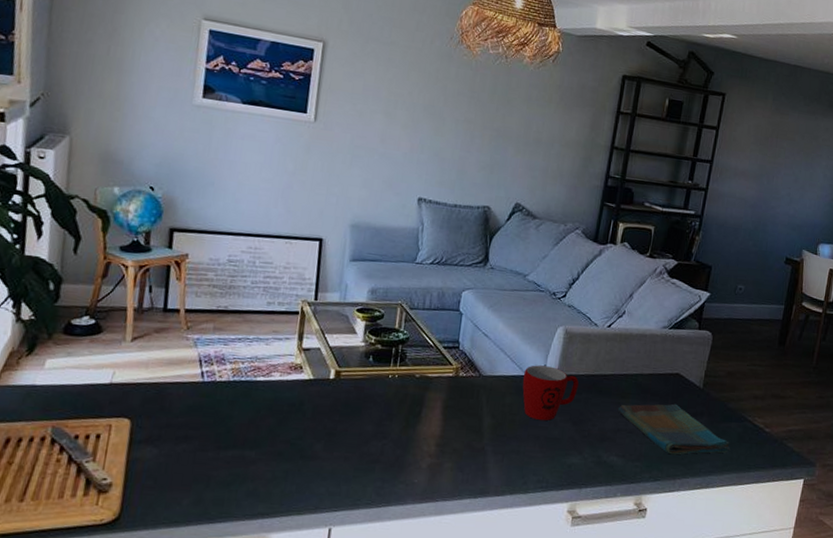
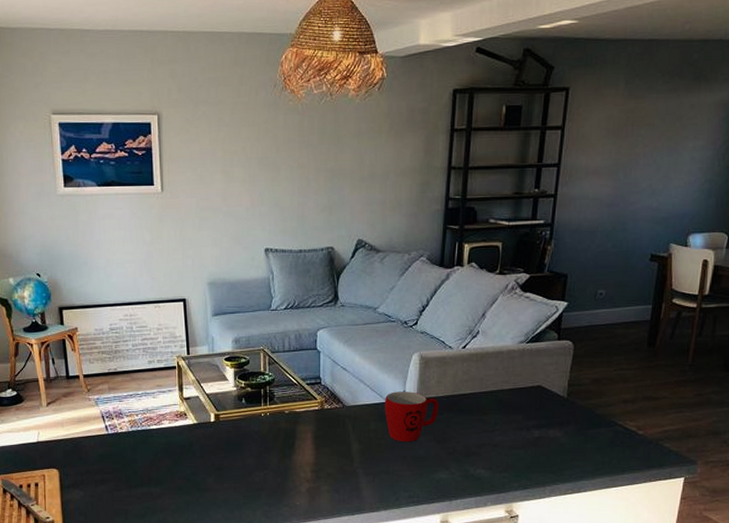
dish towel: present [617,403,731,455] -> none [480,415,601,464]

